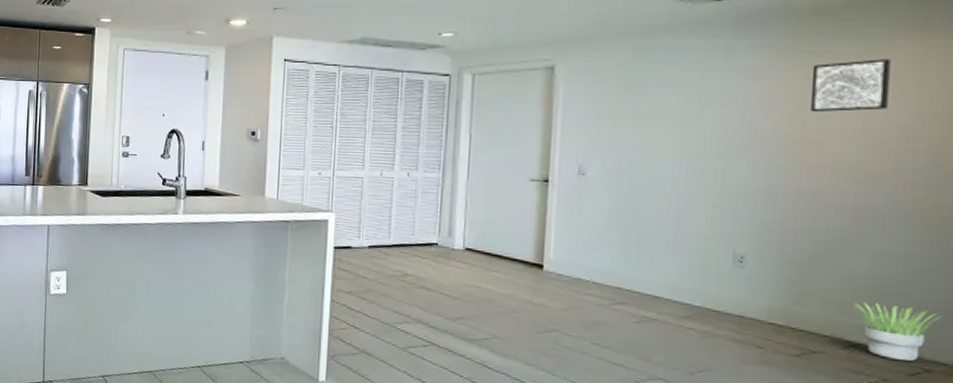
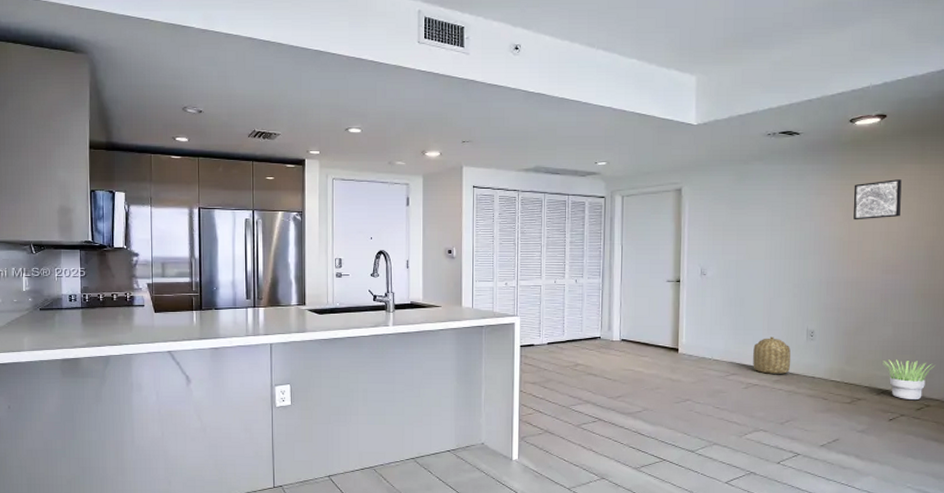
basket: none [650,258,709,309] -> present [753,336,791,374]

